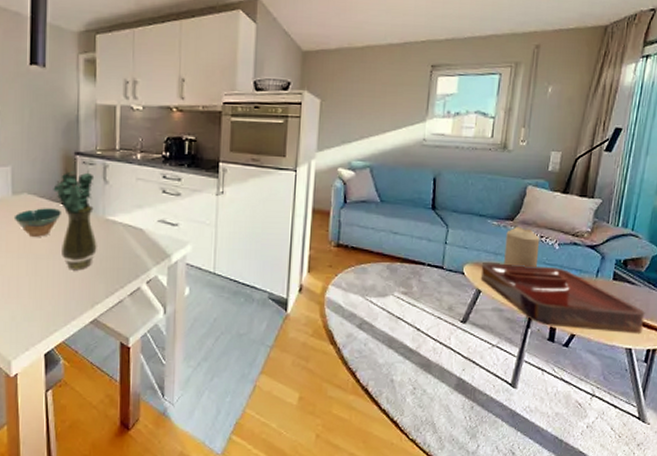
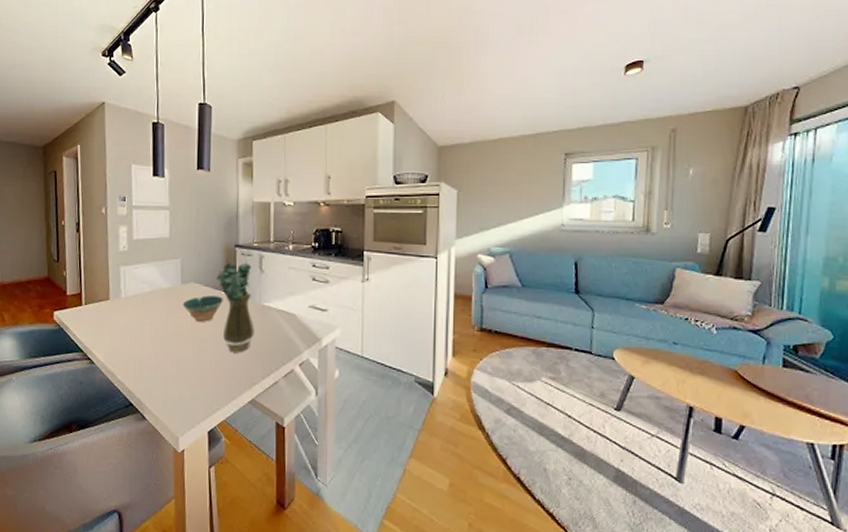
decorative tray: present [480,263,645,334] -> none [632,348,826,428]
candle: present [504,227,540,267] -> none [657,311,695,352]

